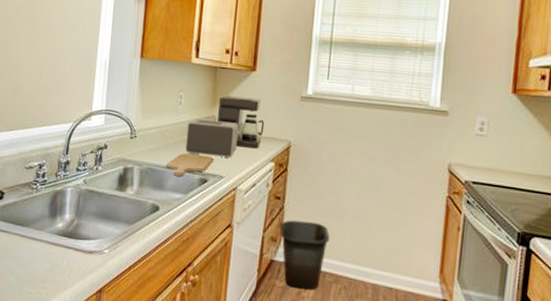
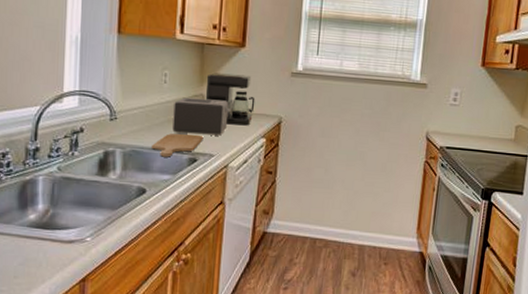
waste bin: present [280,220,330,290] -> none [272,193,320,256]

